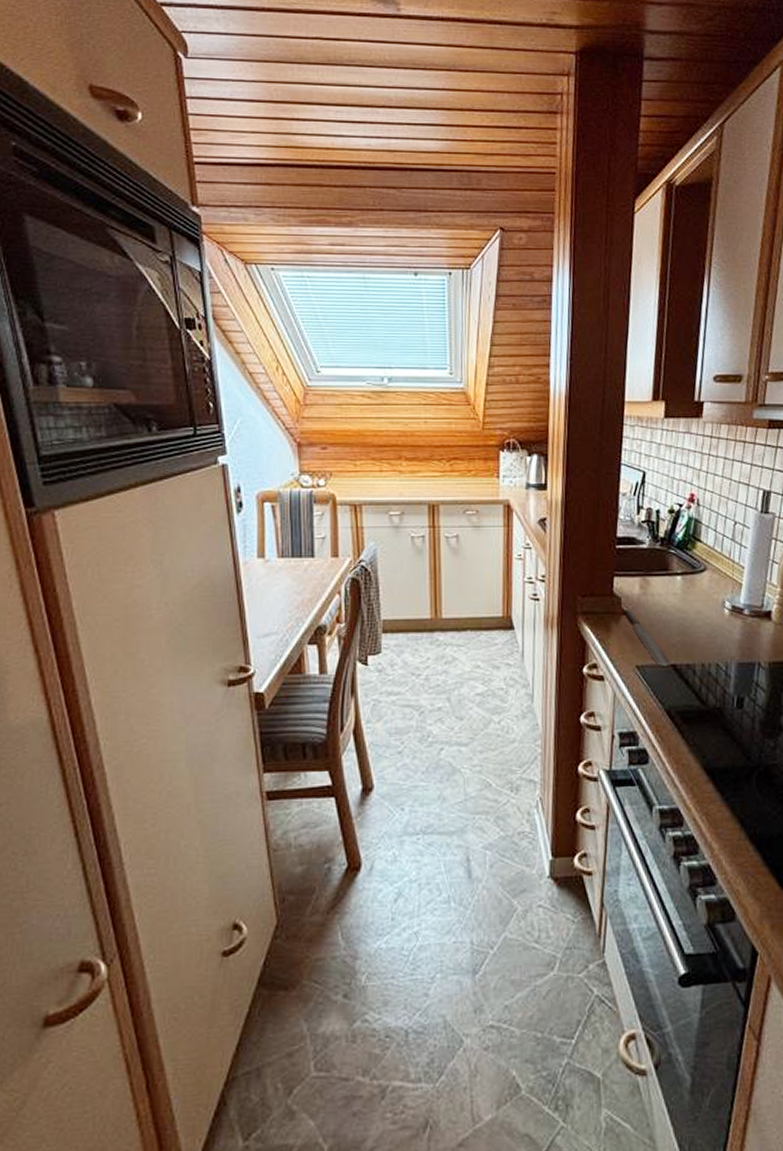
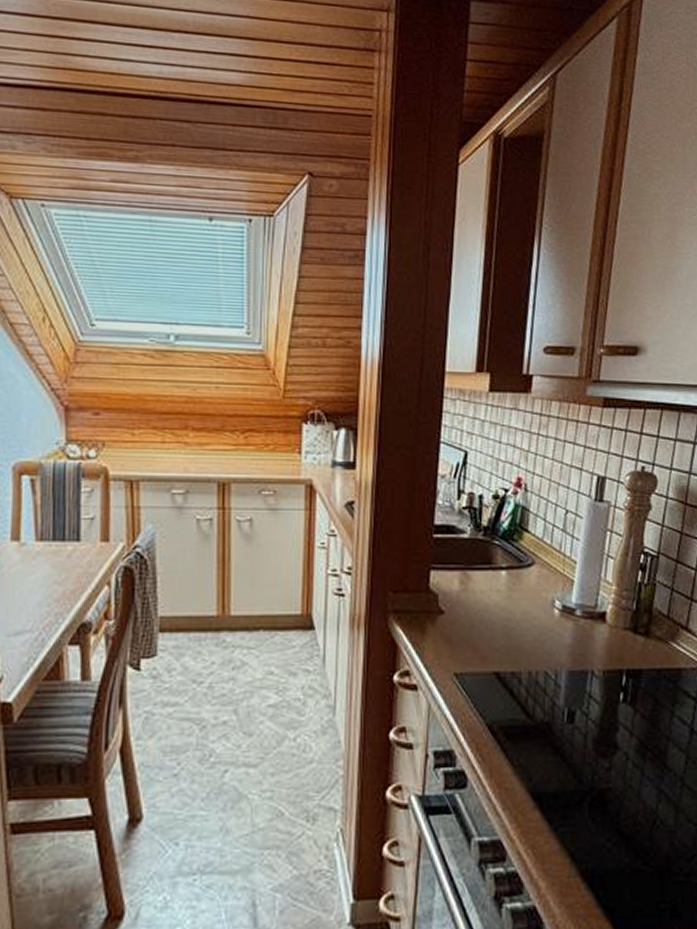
knife: present [623,610,670,666] -> none [440,608,493,674]

